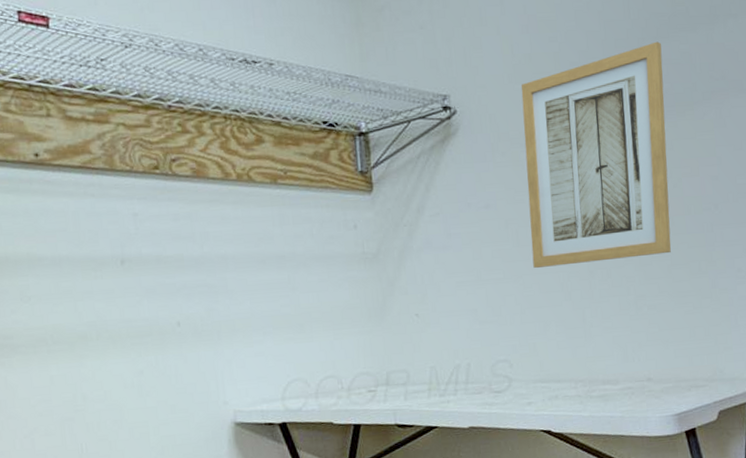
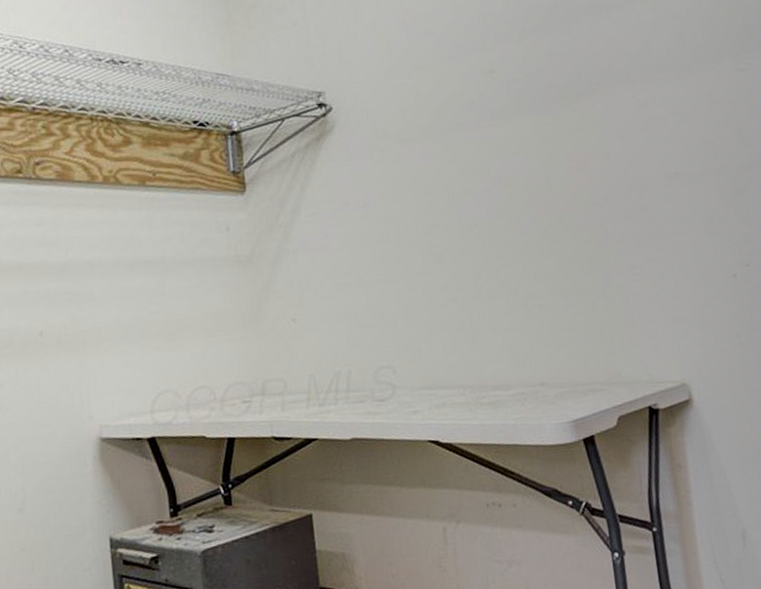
wall art: present [520,41,671,269] -> none [398,34,561,269]

